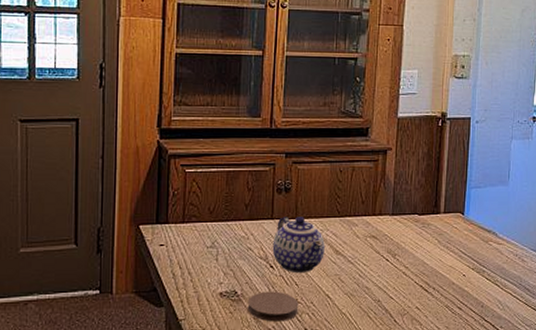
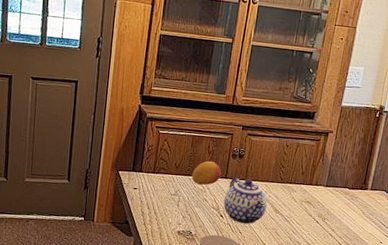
fruit: none [230,199,267,230] -> present [191,161,222,185]

